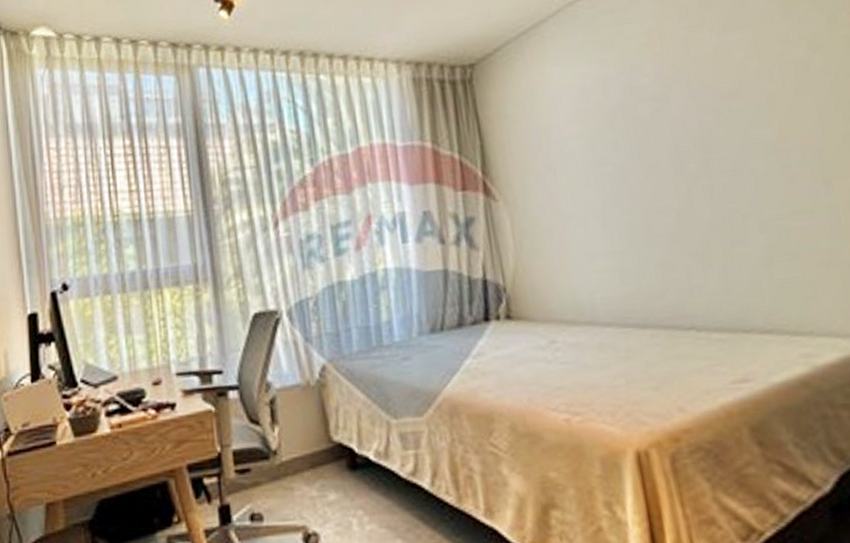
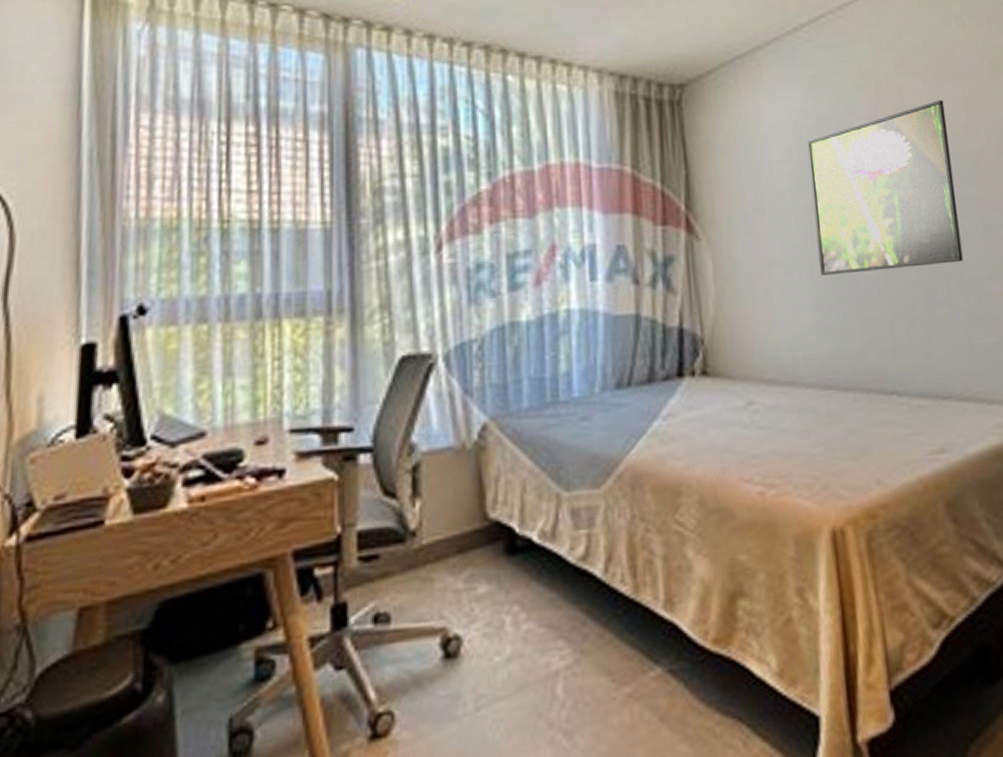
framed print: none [594,48,761,225] -> present [808,100,964,275]

